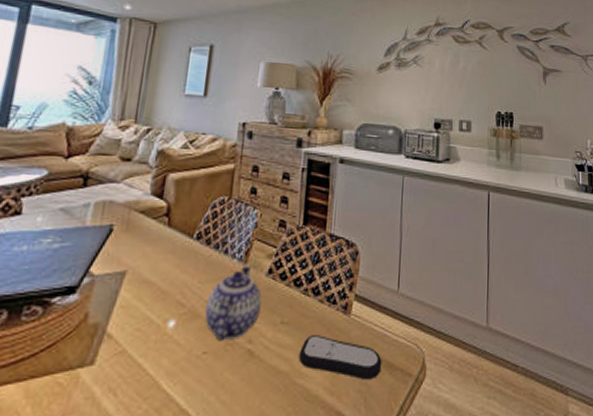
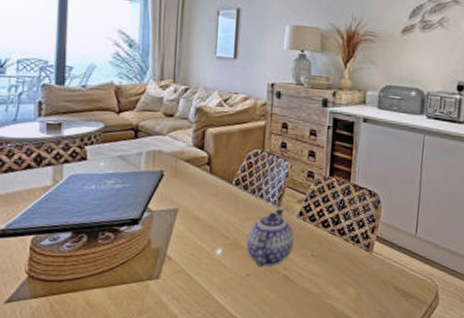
remote control: present [299,335,382,380] -> none [327,267,400,304]

